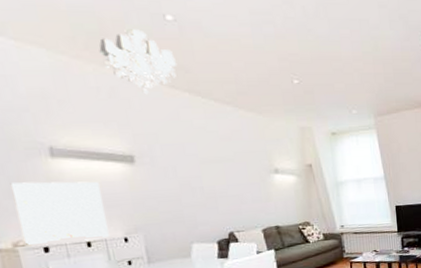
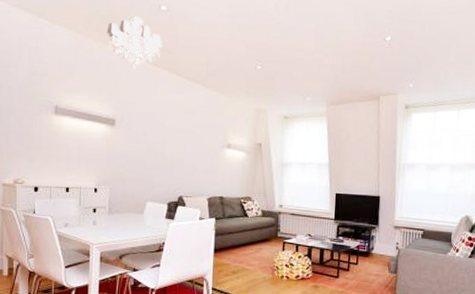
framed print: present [10,181,109,248] -> none [22,132,84,186]

